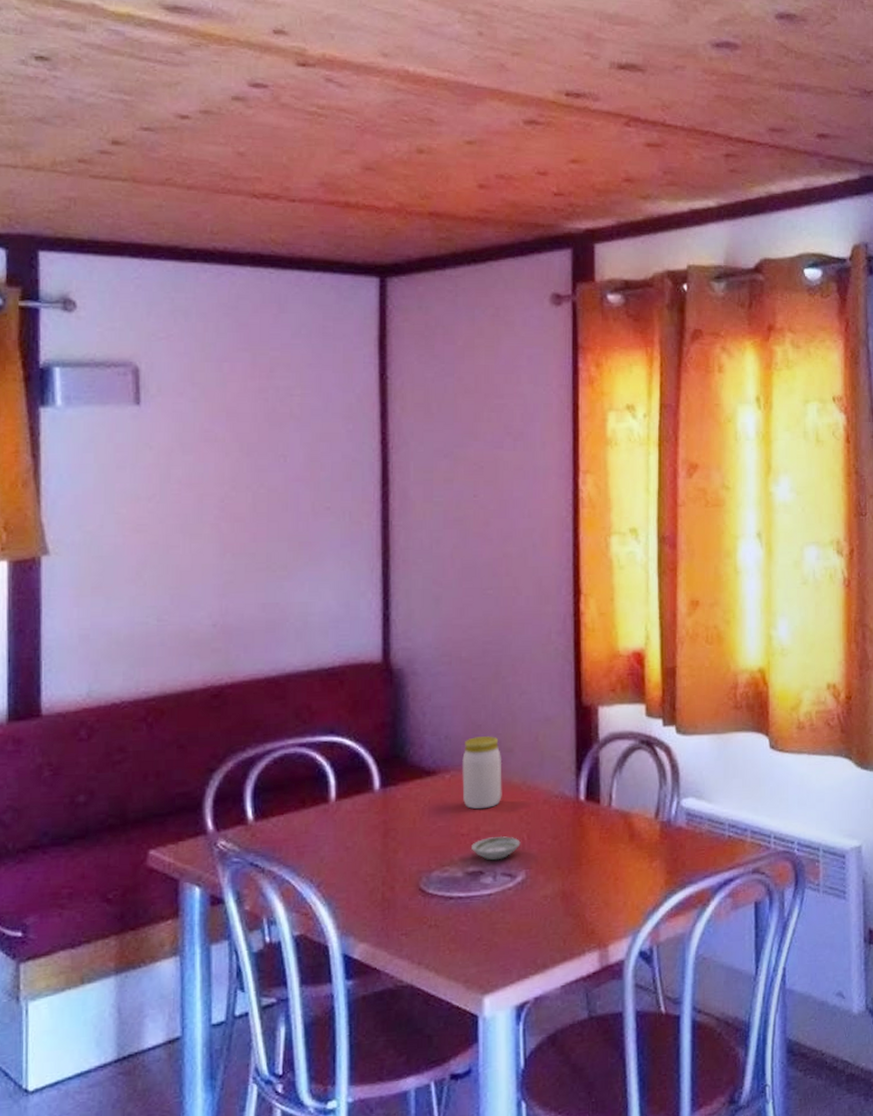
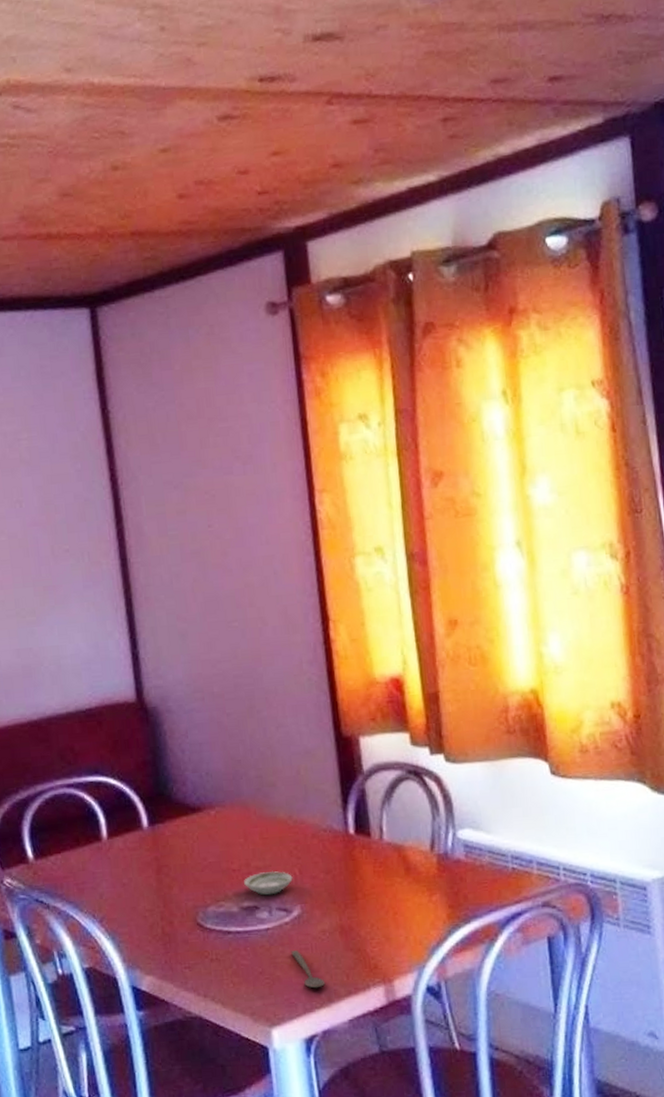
jar: present [462,736,502,810] -> none [225,771,269,845]
spoon: none [510,916,542,955] -> present [290,950,326,989]

